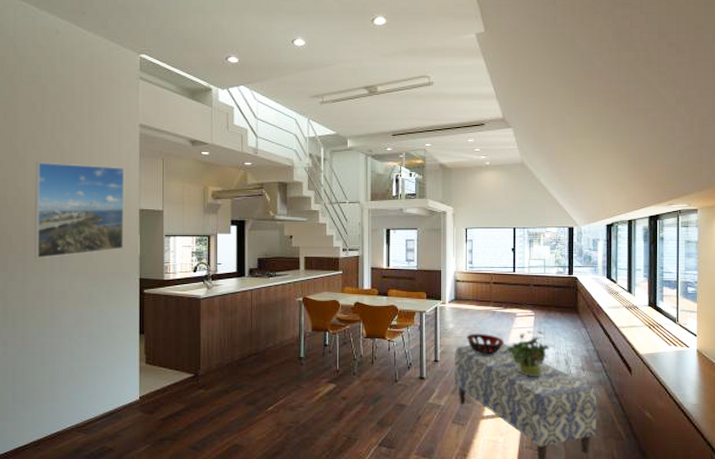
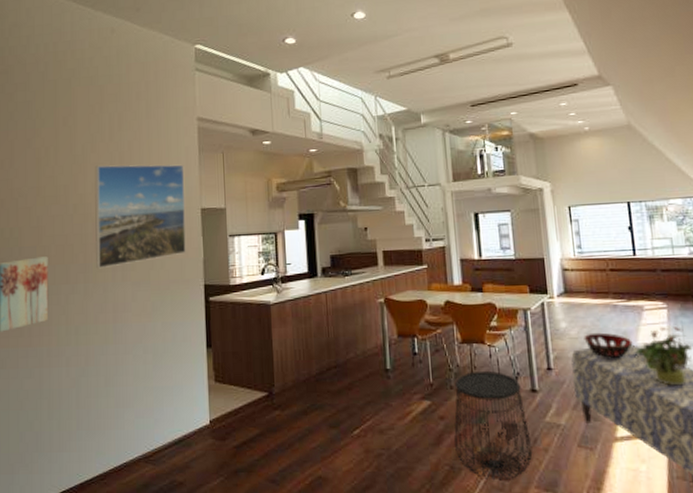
side table: none [353,361,416,449] -> present [454,370,533,481]

